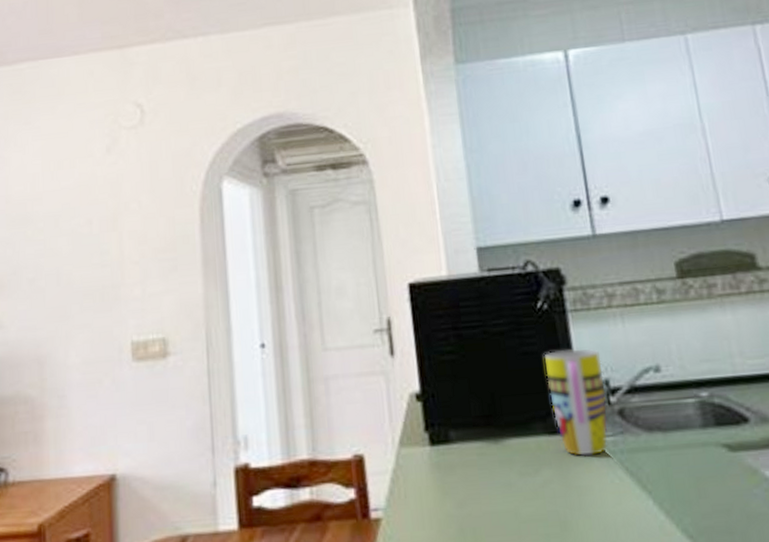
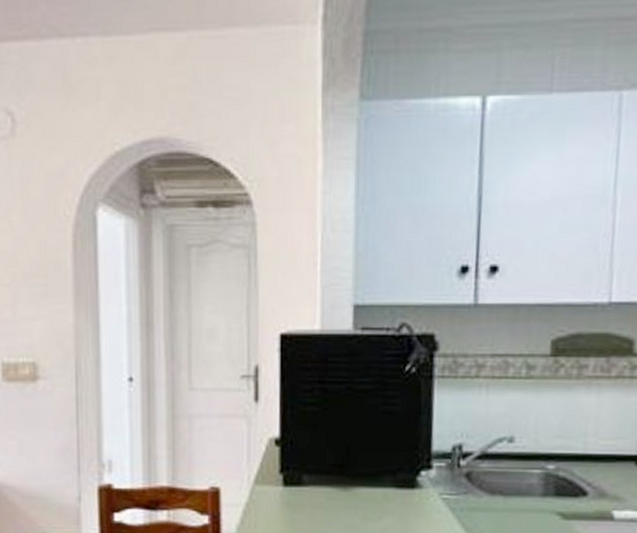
mug: present [545,348,608,456] -> none [403,413,459,510]

